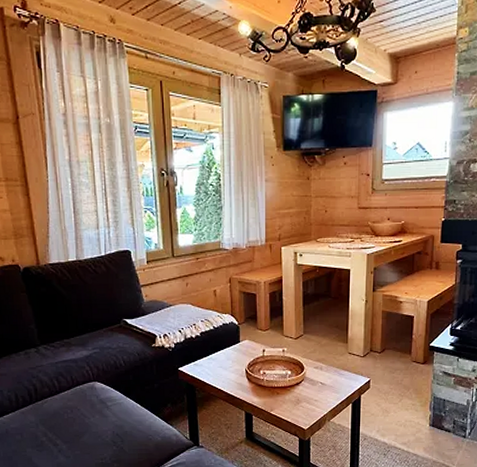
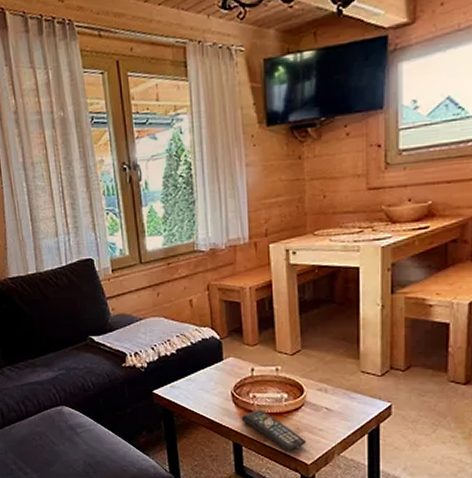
remote control: none [253,384,305,420] -> present [241,410,307,452]

